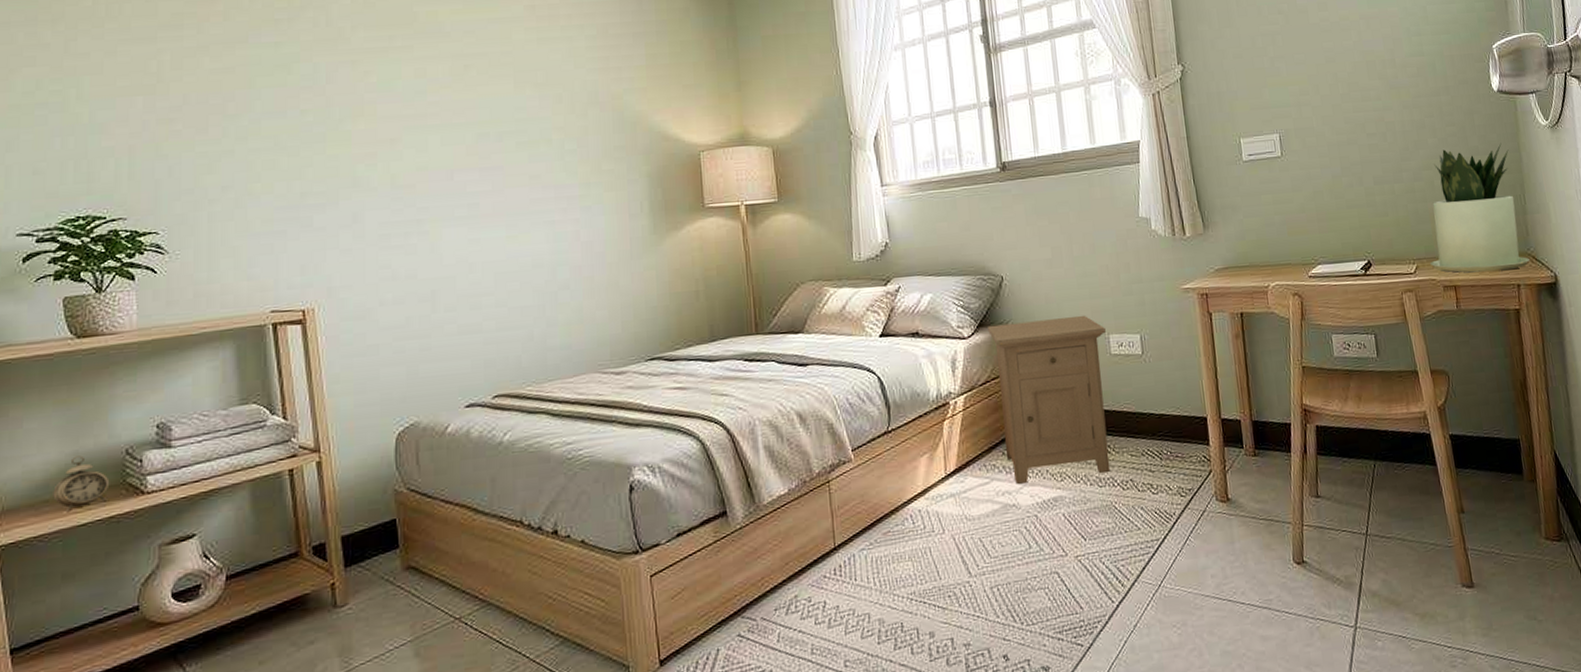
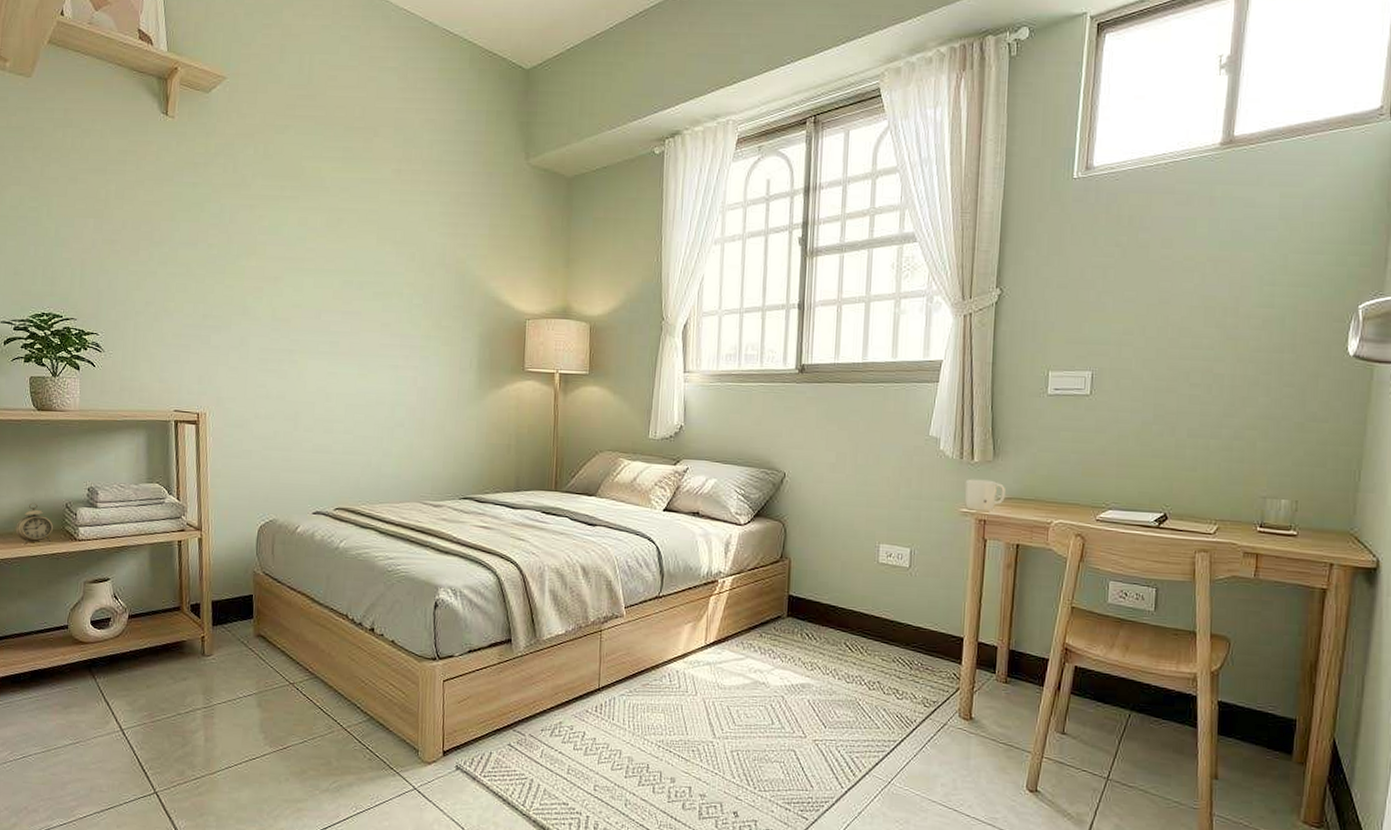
nightstand: present [988,315,1111,484] -> none [763,517,877,670]
mug: none [1181,252,1222,286] -> present [964,478,1006,512]
planter: present [1429,142,1530,273] -> none [1232,411,1353,548]

